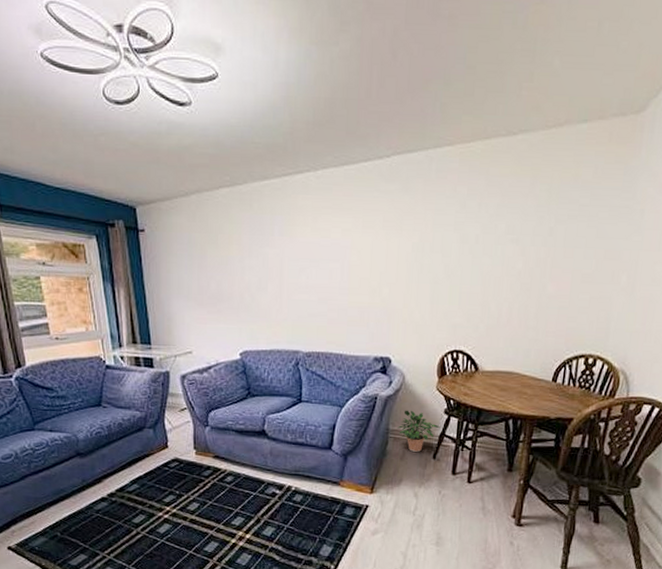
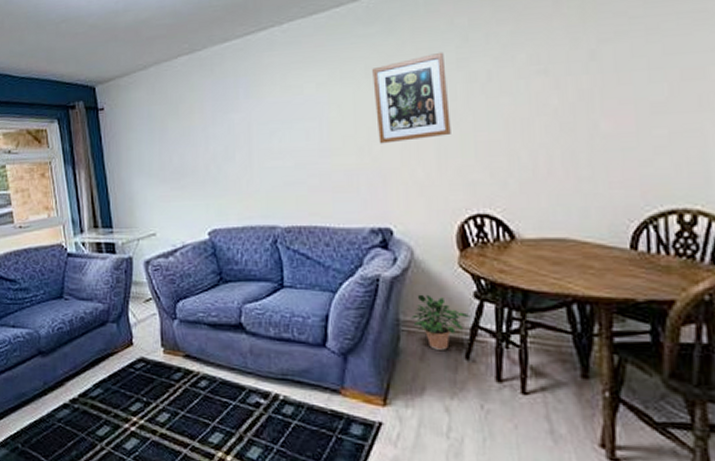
wall art: none [388,214,446,288] -> present [372,52,451,144]

